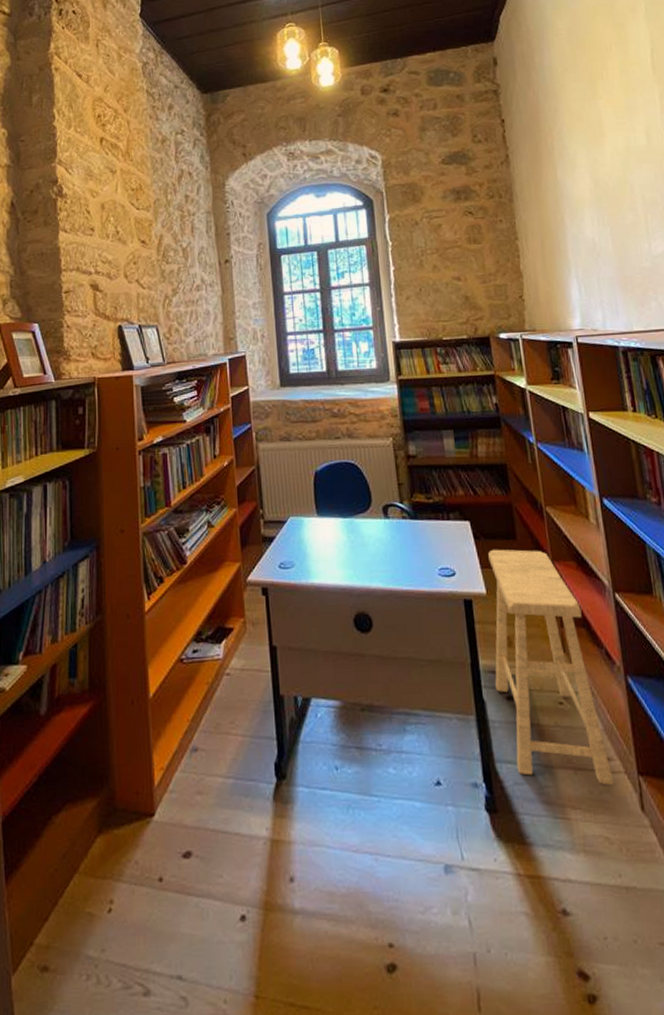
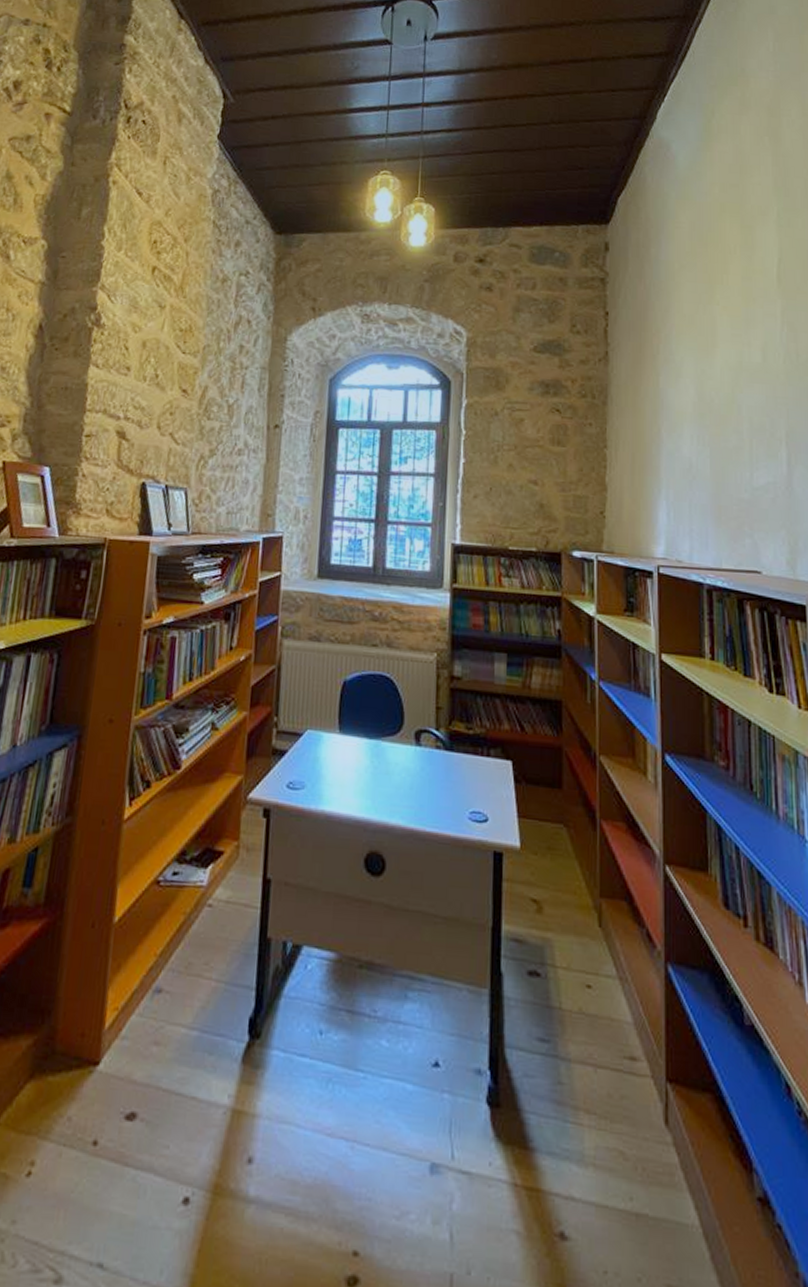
stool: present [488,549,614,786] -> none [517,797,638,1091]

